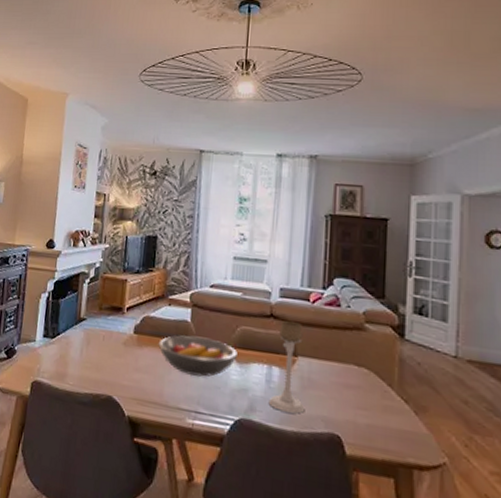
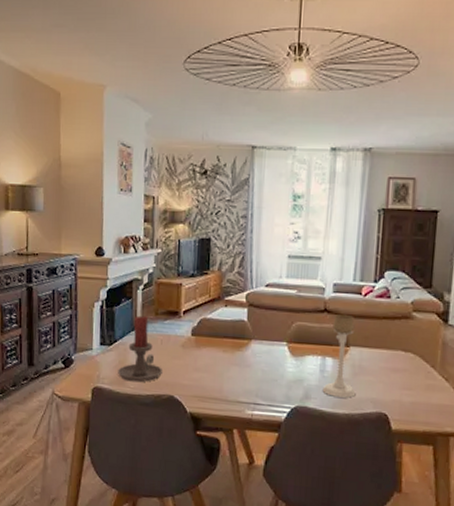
candle holder: none [58,309,103,380] -> present [118,315,162,383]
fruit bowl: present [158,335,239,377] -> none [216,334,294,372]

